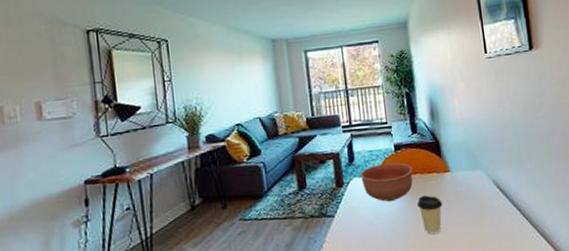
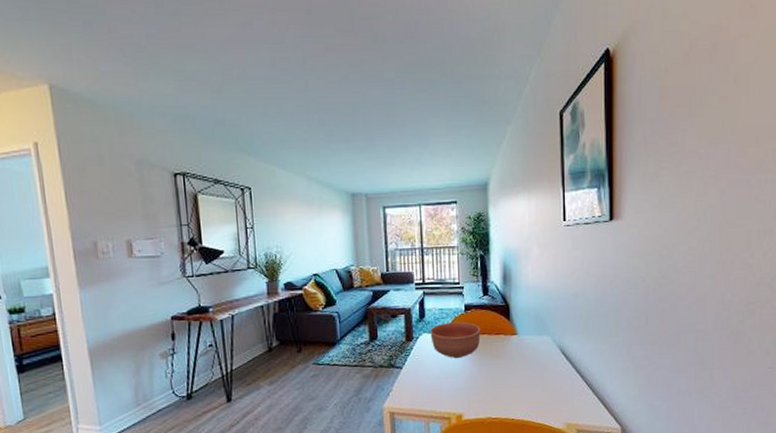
coffee cup: present [417,195,443,235] -> none [483,355,507,393]

